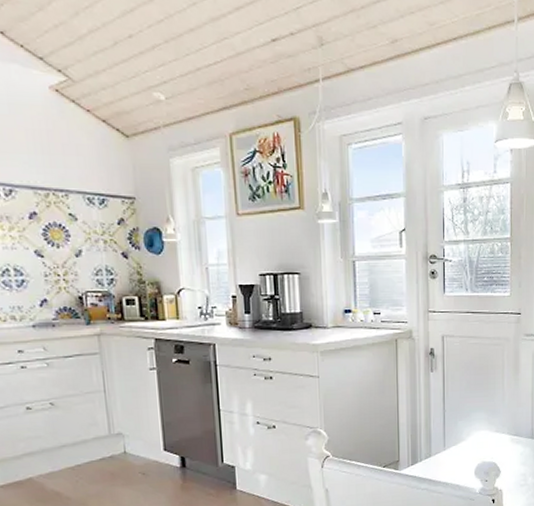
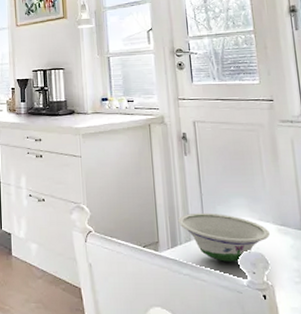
bowl: none [419,428,504,474] -> present [177,212,270,262]

